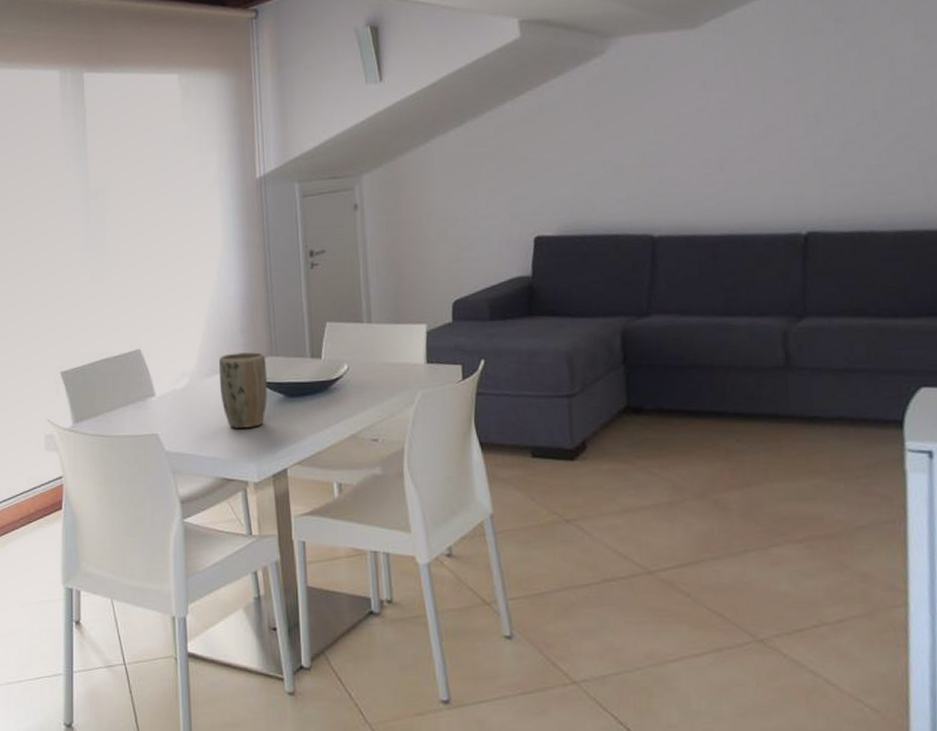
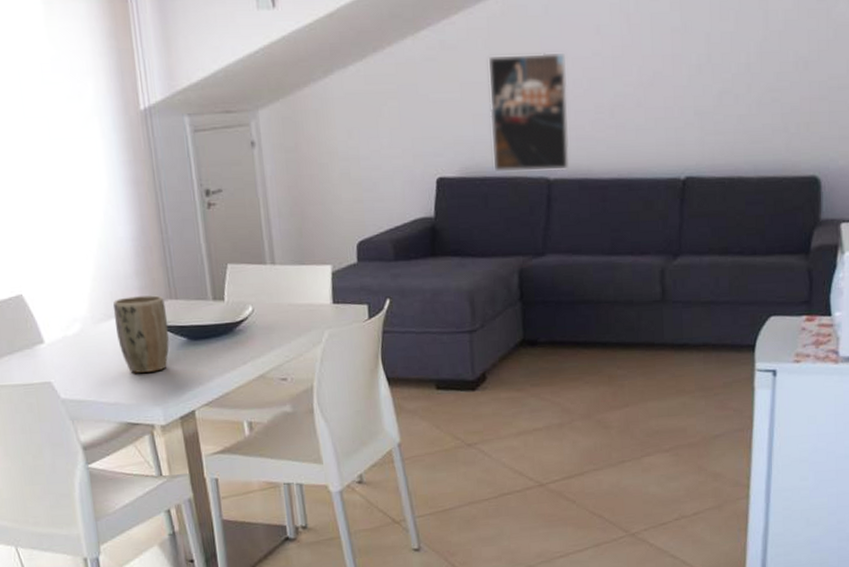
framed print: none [586,110,677,230] -> present [487,53,571,173]

